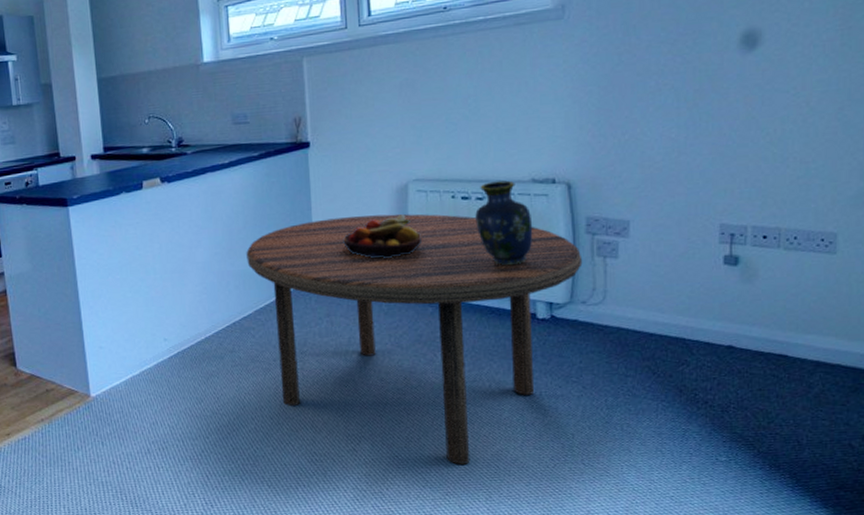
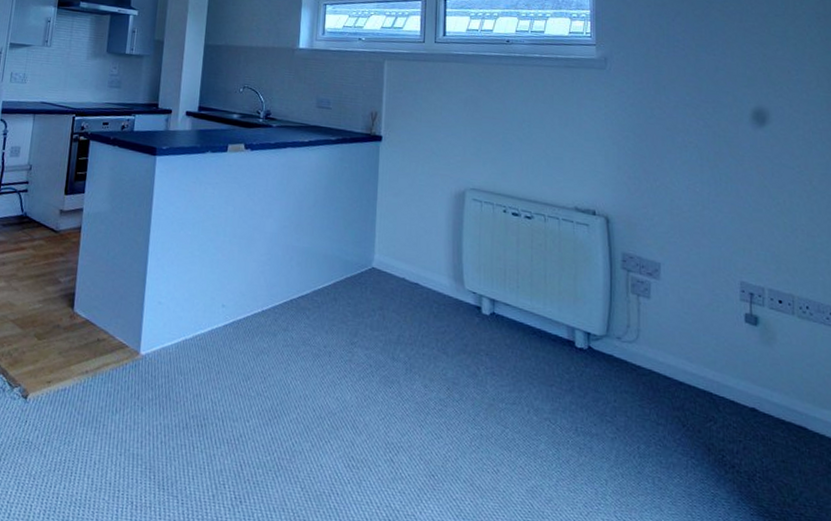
dining table: present [246,214,583,465] -> none [312,211,618,497]
fruit bowl: present [343,214,423,259] -> none [402,219,475,261]
vase: present [475,180,533,266] -> none [523,203,575,289]

